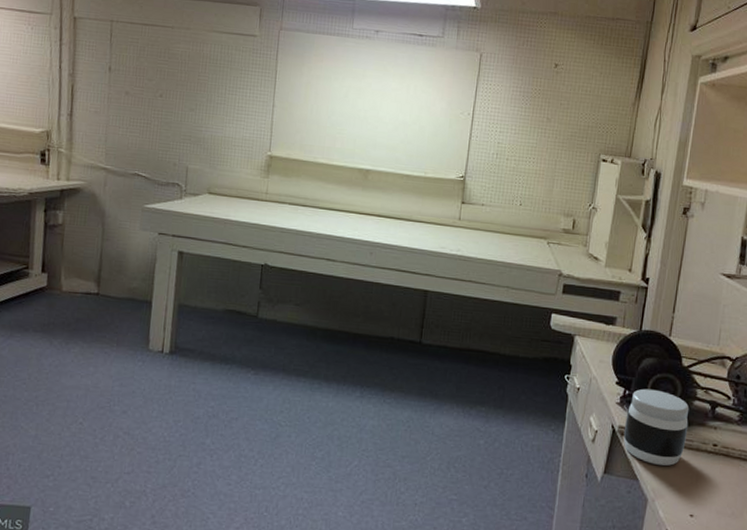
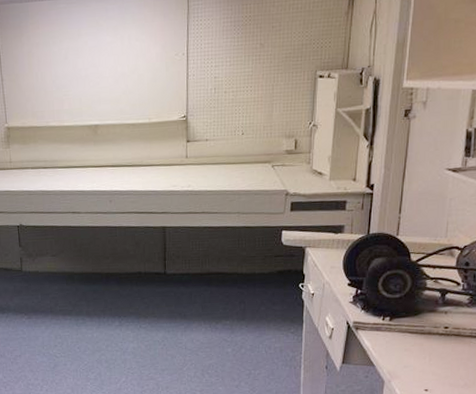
jar: present [623,388,690,466] -> none [358,285,420,351]

